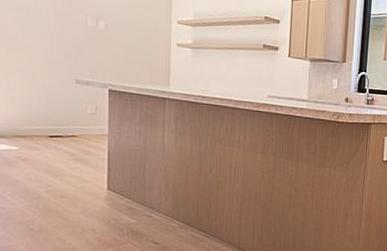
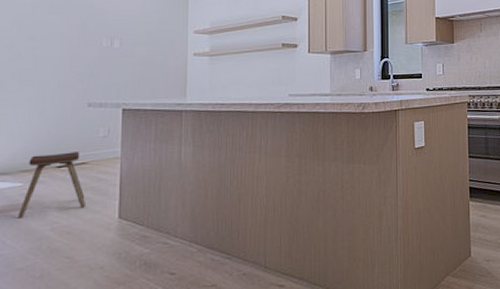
music stool: none [16,123,78,178] -> present [18,152,87,218]

